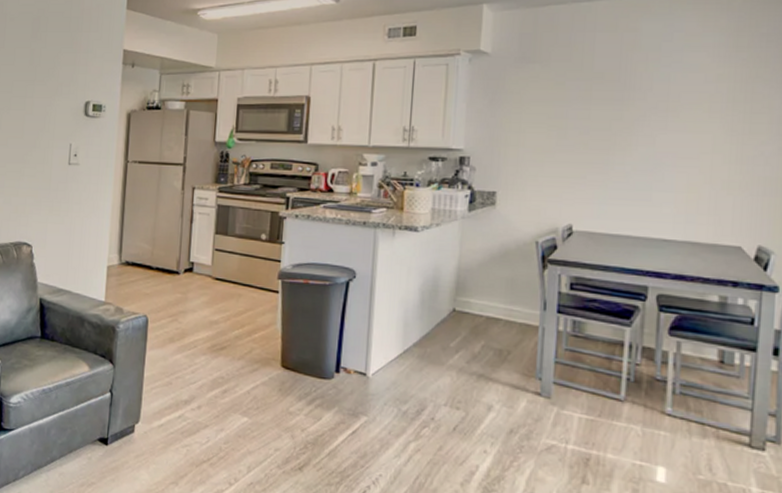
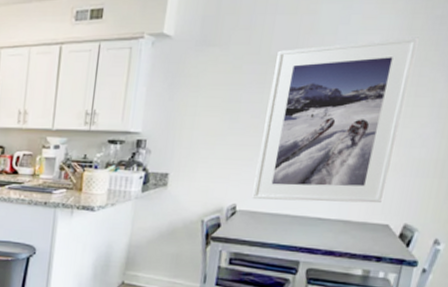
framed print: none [589,54,747,224] -> present [252,37,419,204]

